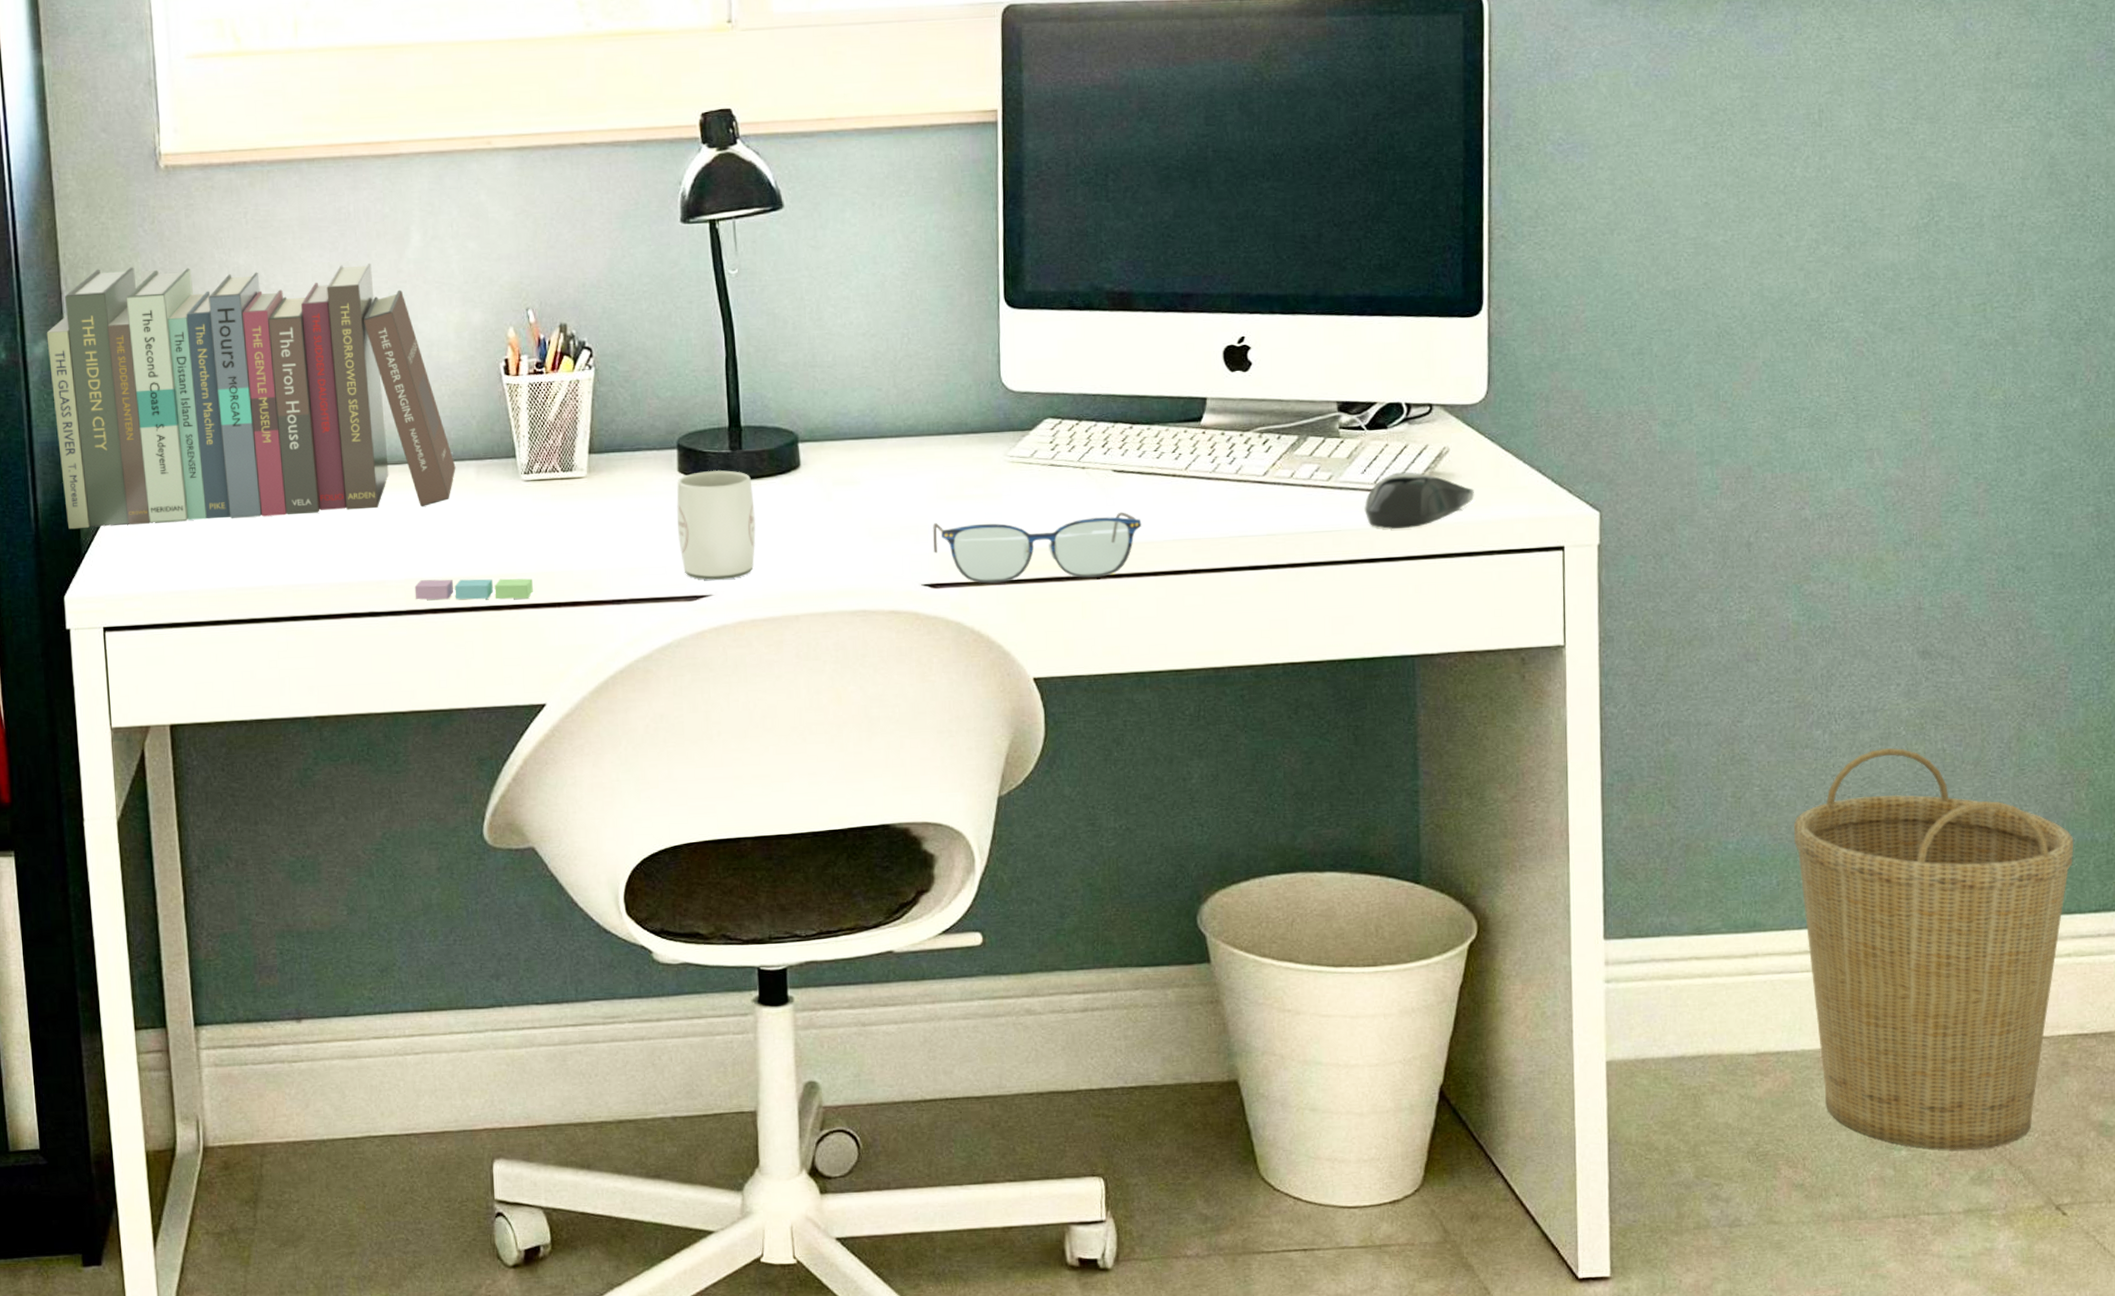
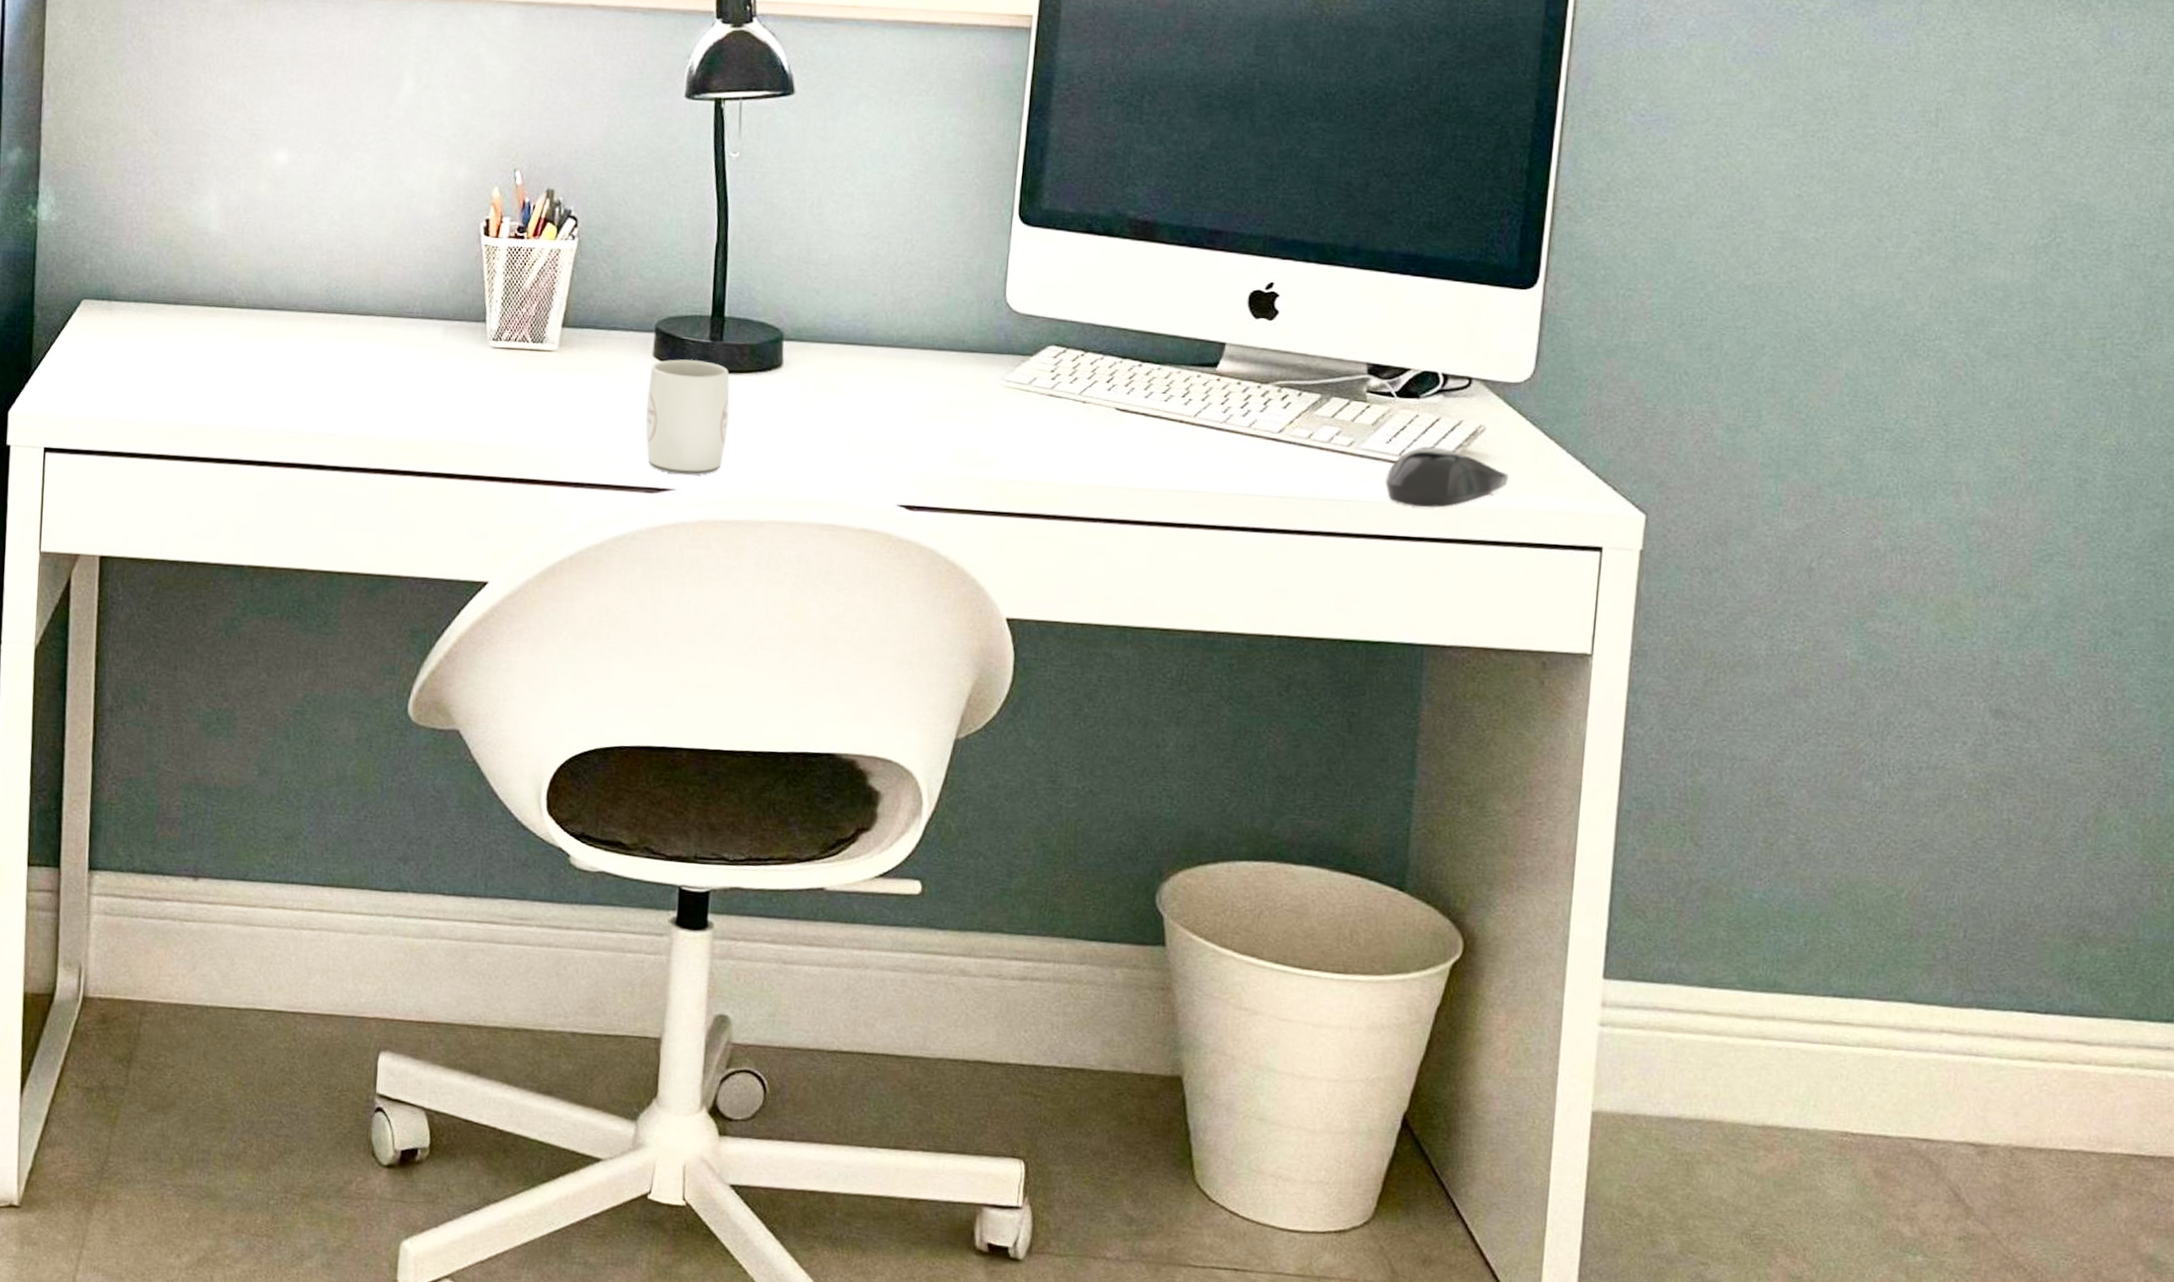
books: present [46,262,456,530] -> none [20,81,423,362]
sticky notes: present [414,578,533,600] -> none [365,438,489,470]
glasses: present [933,512,1142,584] -> none [914,441,1141,520]
basket: present [1794,747,2074,1150] -> none [1829,810,2150,1267]

